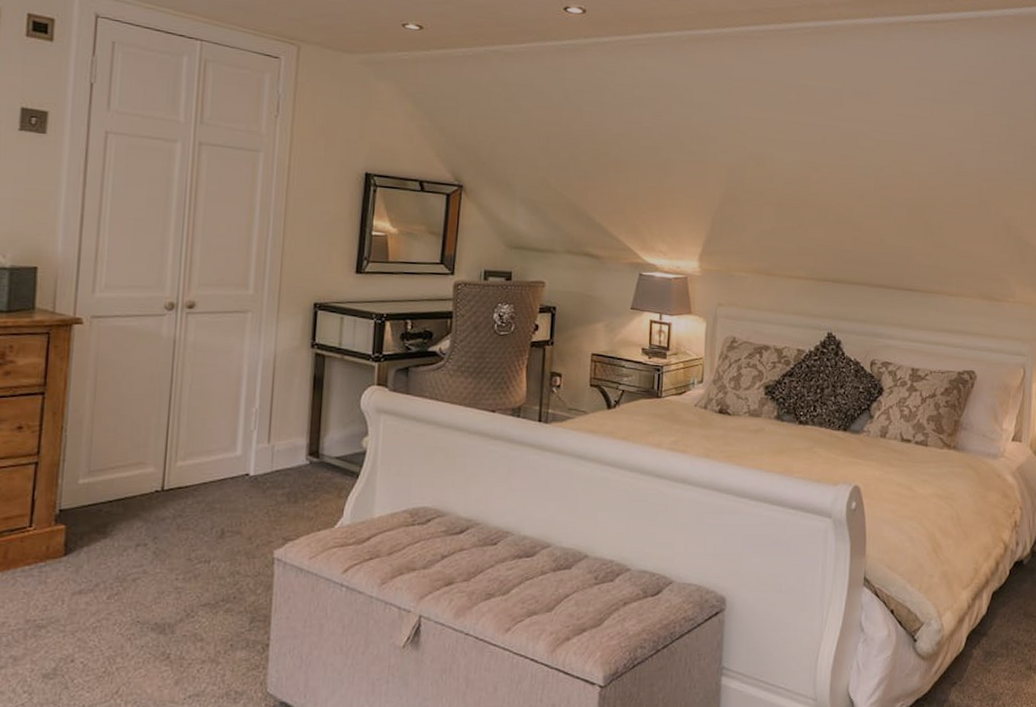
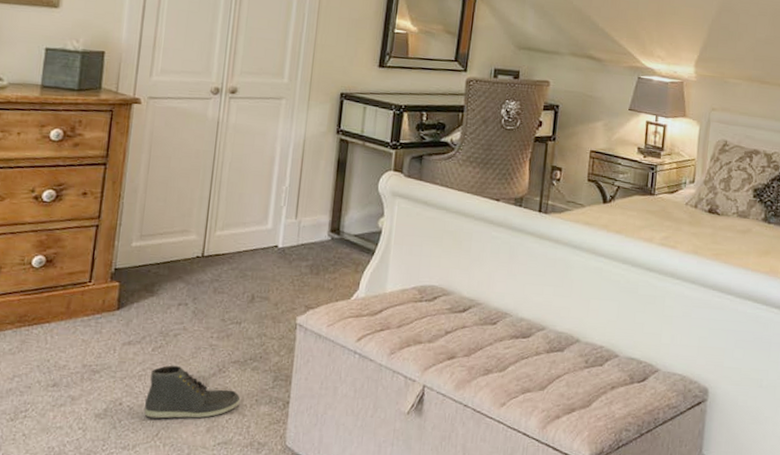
sneaker: none [101,613,213,674] -> present [144,365,241,419]

